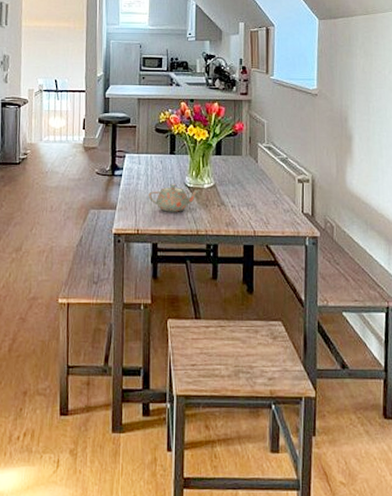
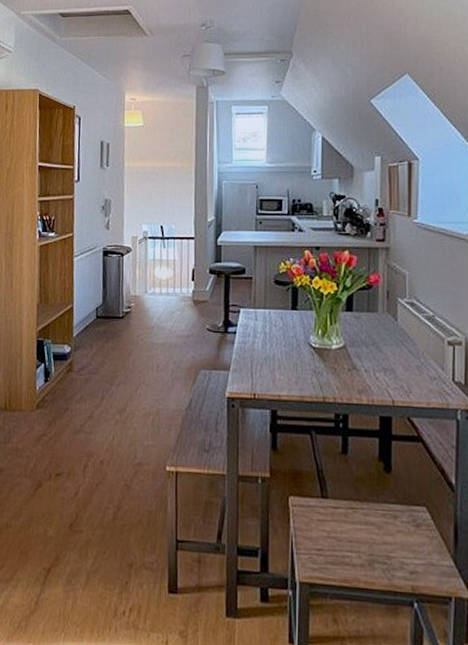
teapot: present [148,184,200,212] -> none [266,343,327,376]

